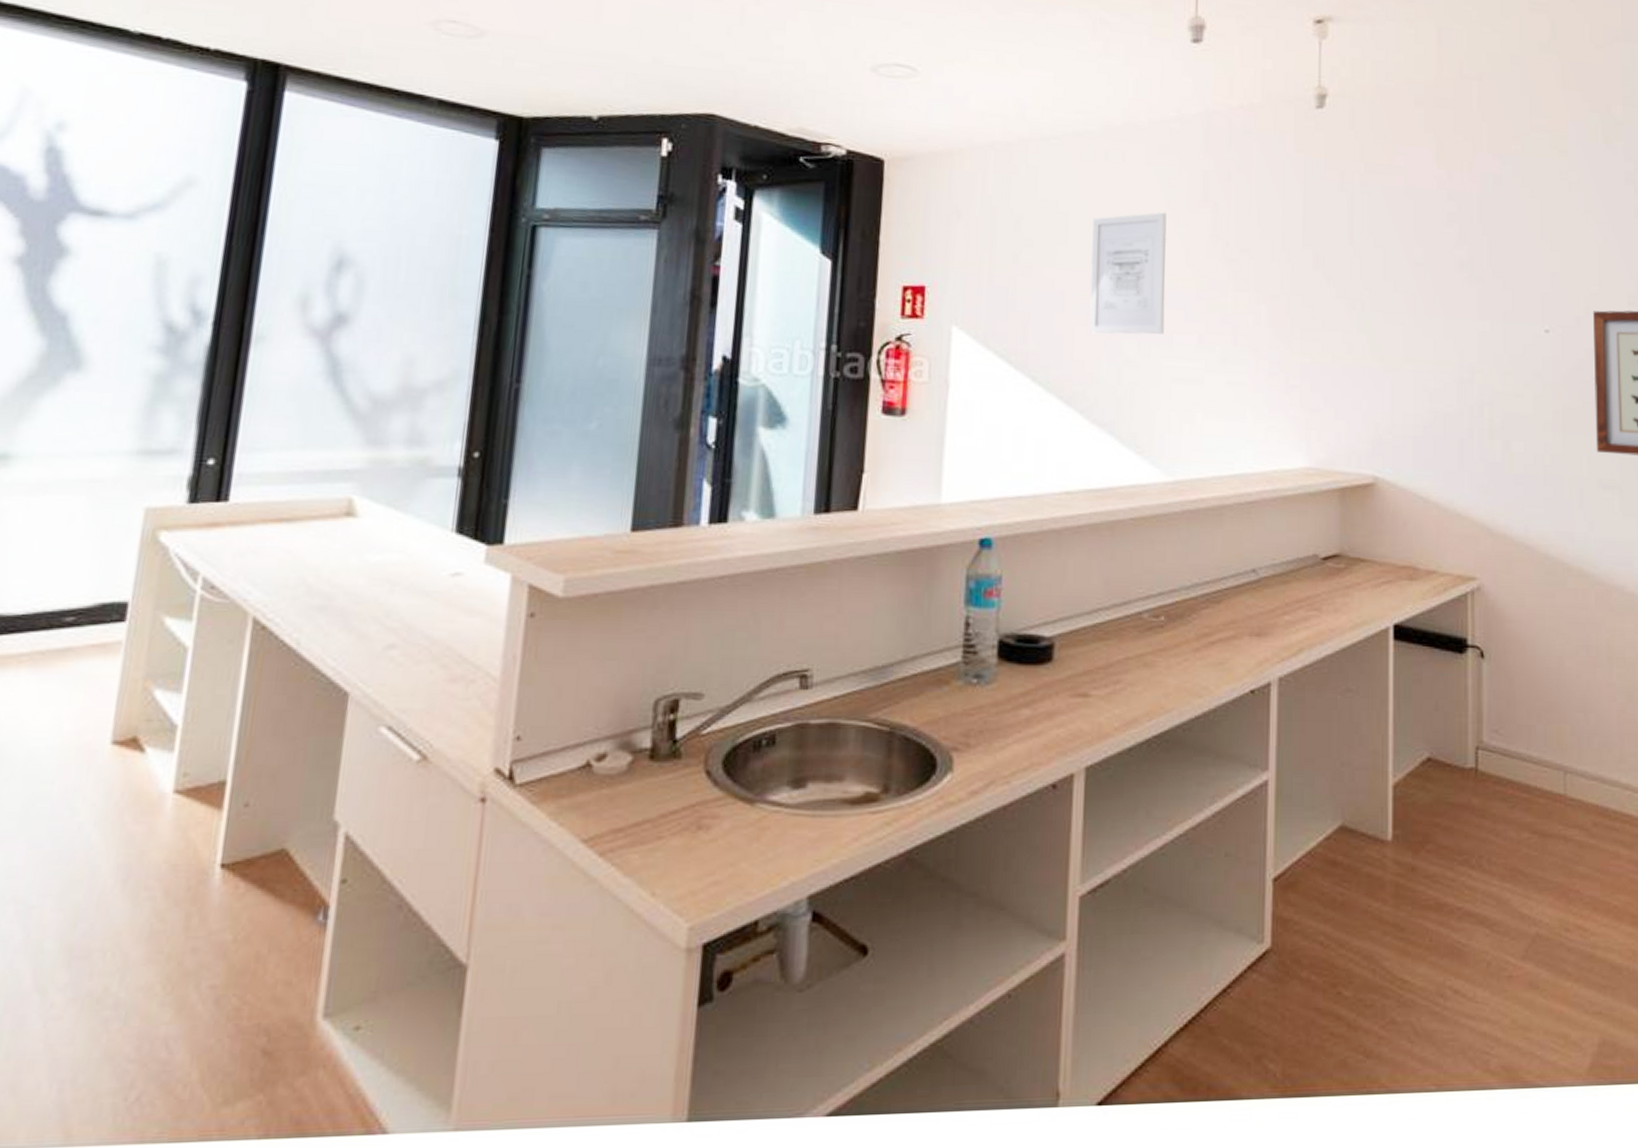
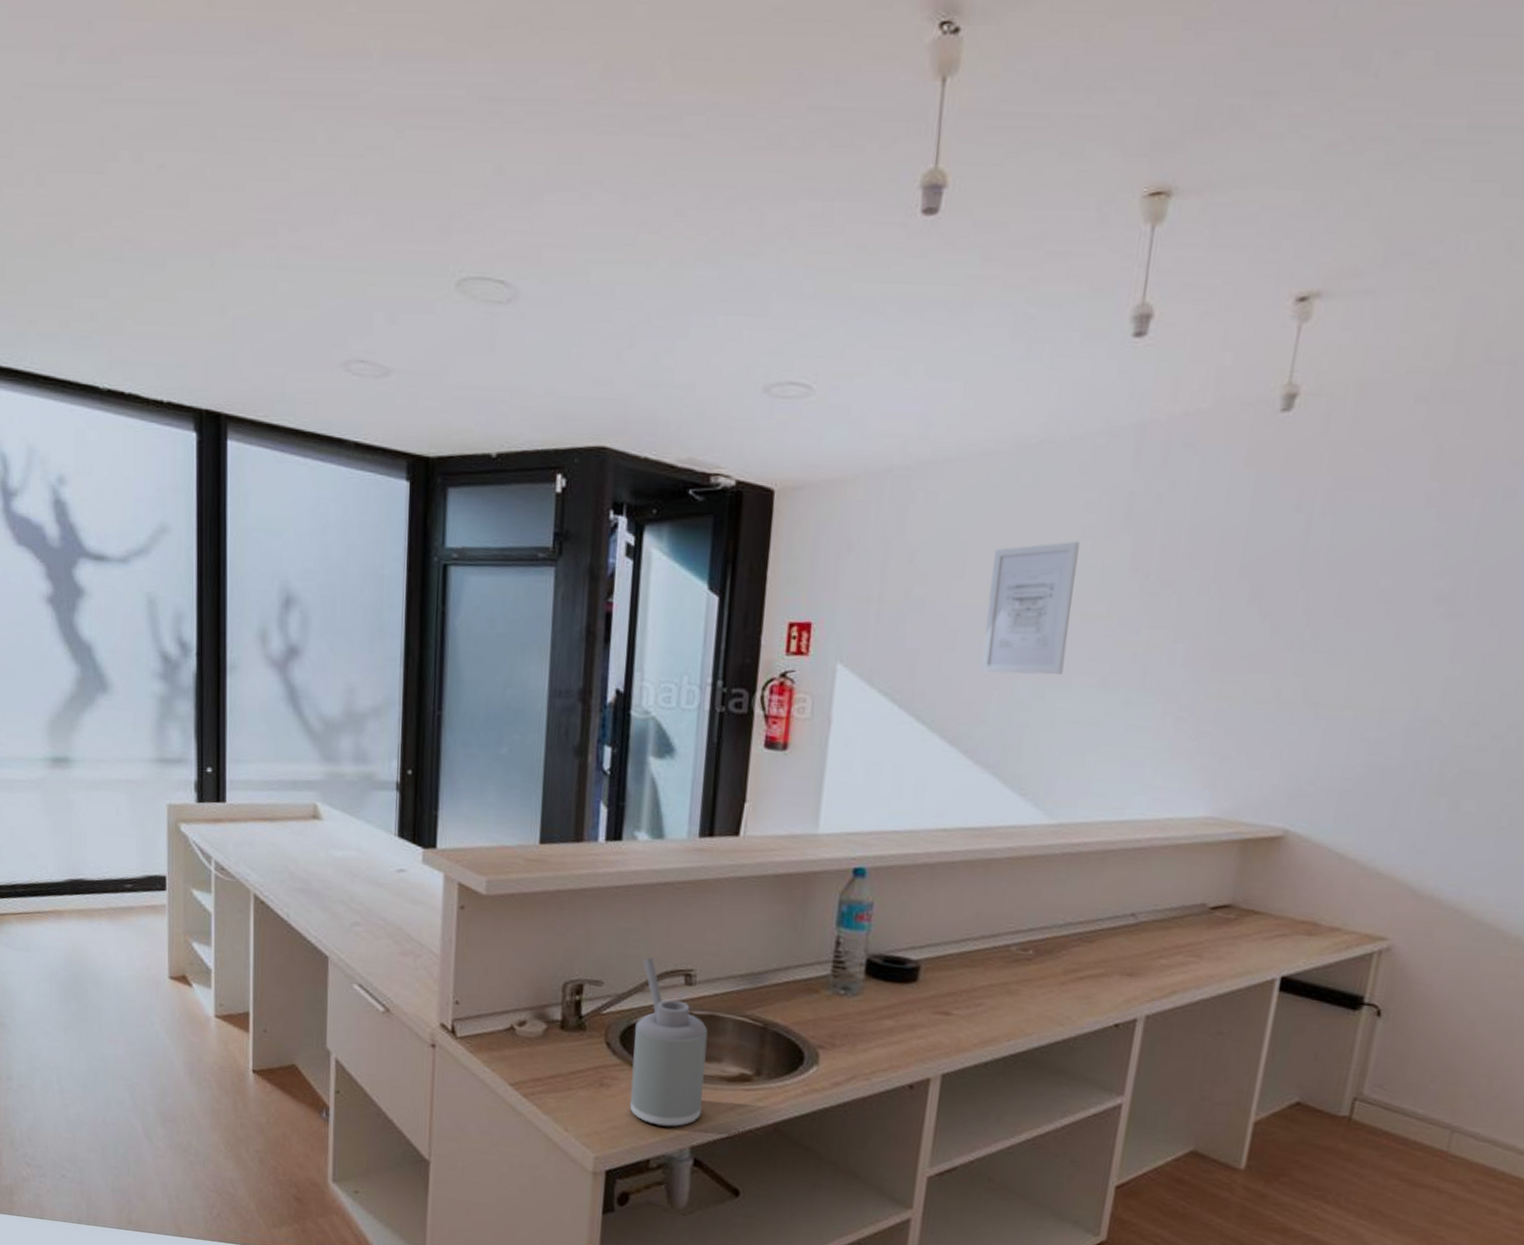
soap dispenser: none [733,659,827,873] -> present [629,957,708,1128]

